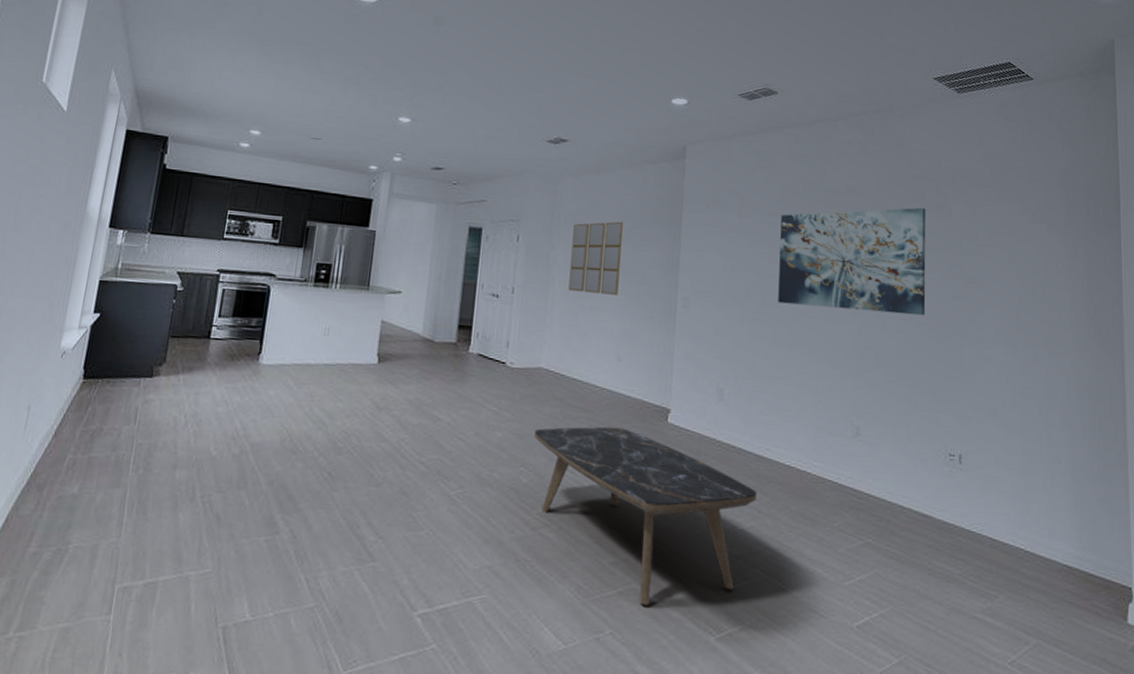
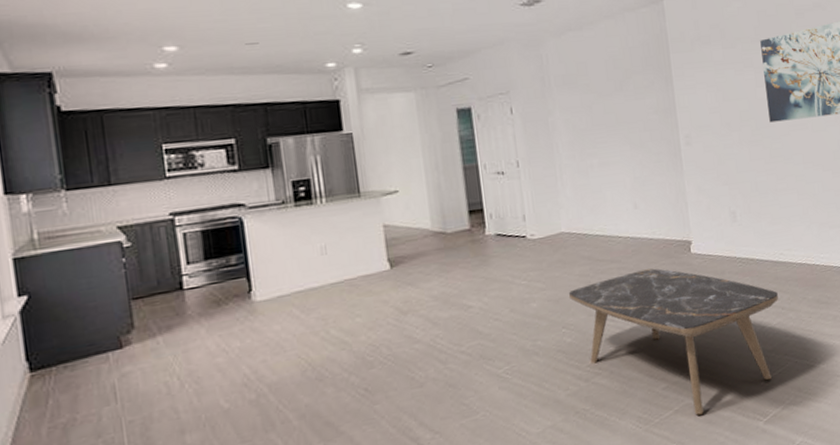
home mirror: present [568,221,623,295] -> none [566,74,623,153]

